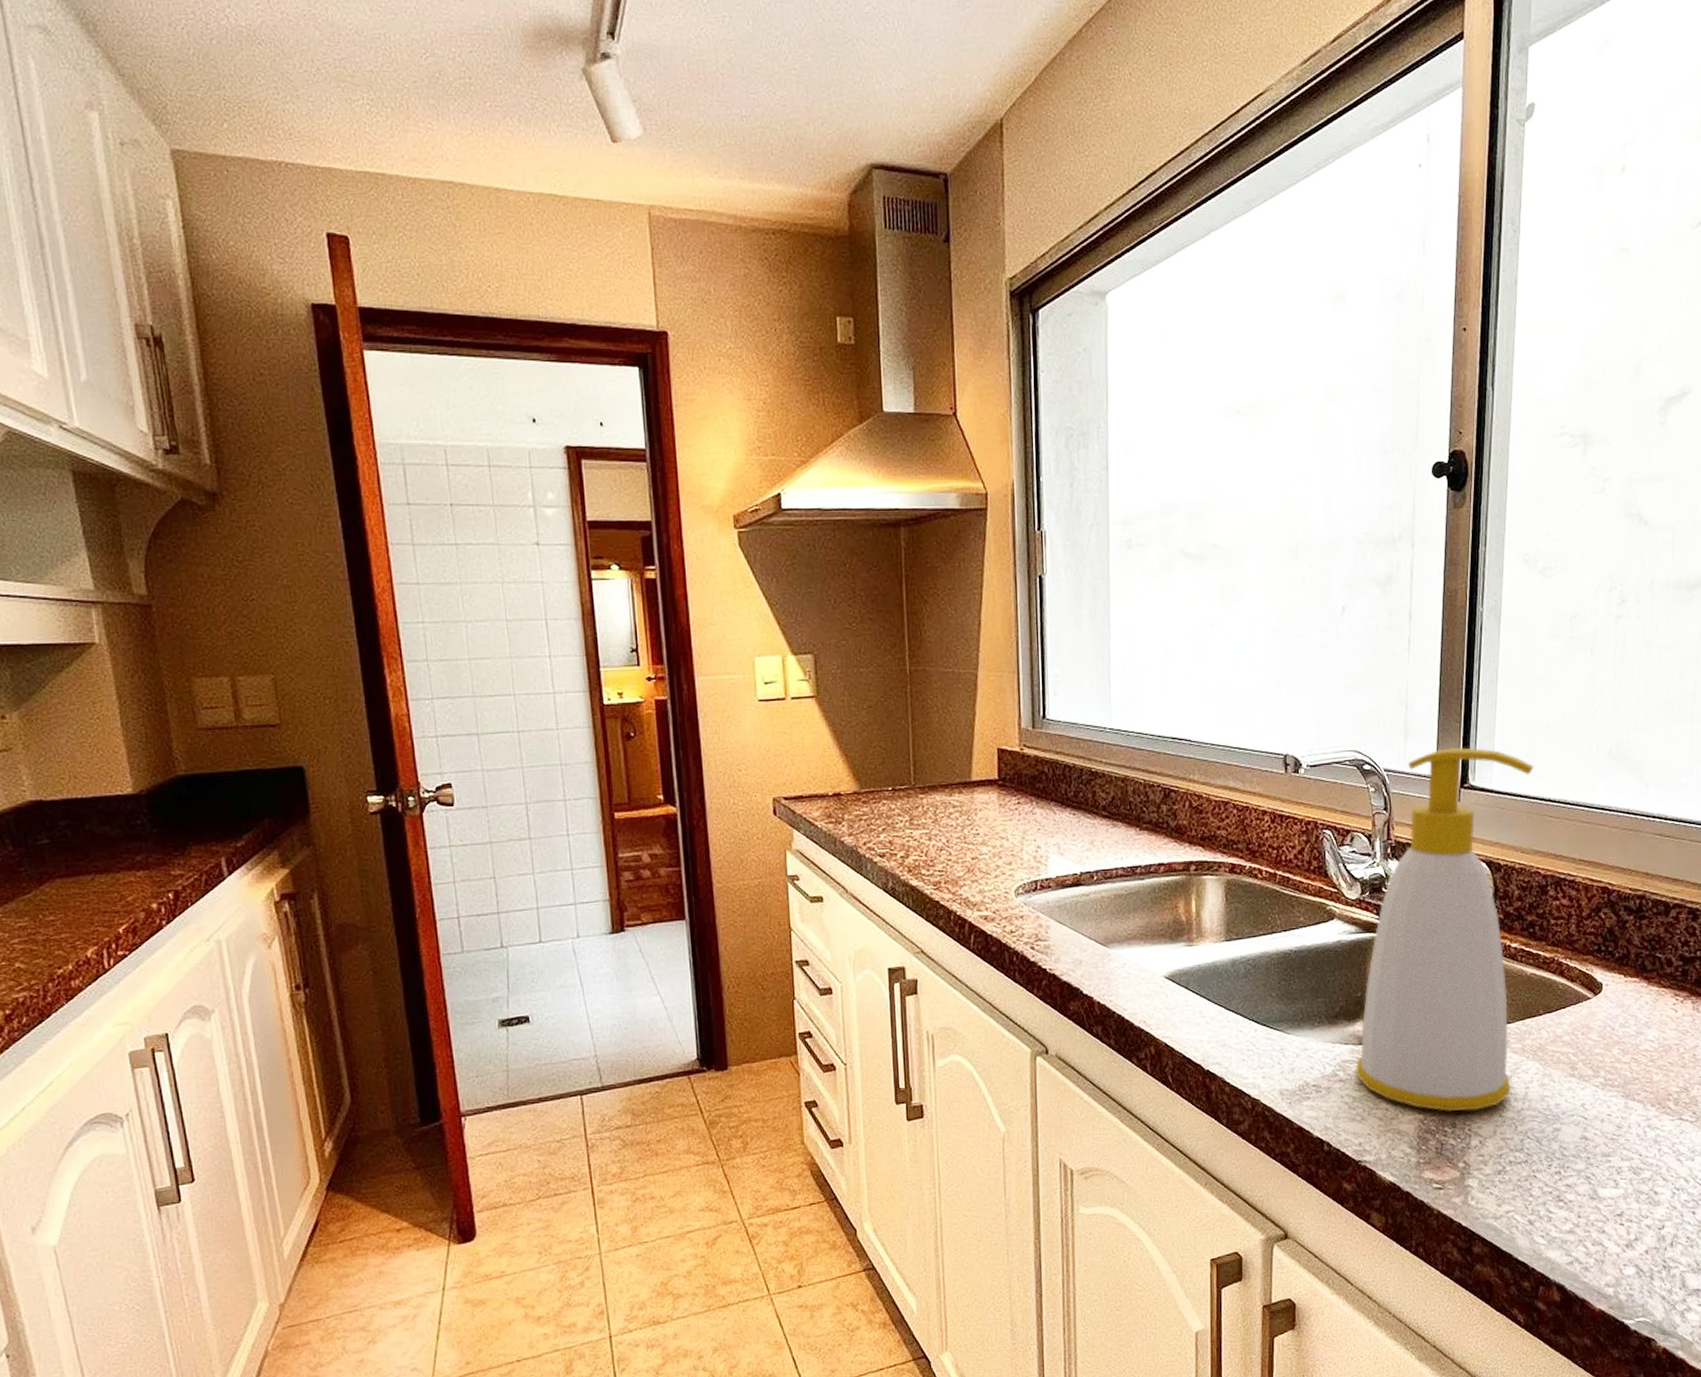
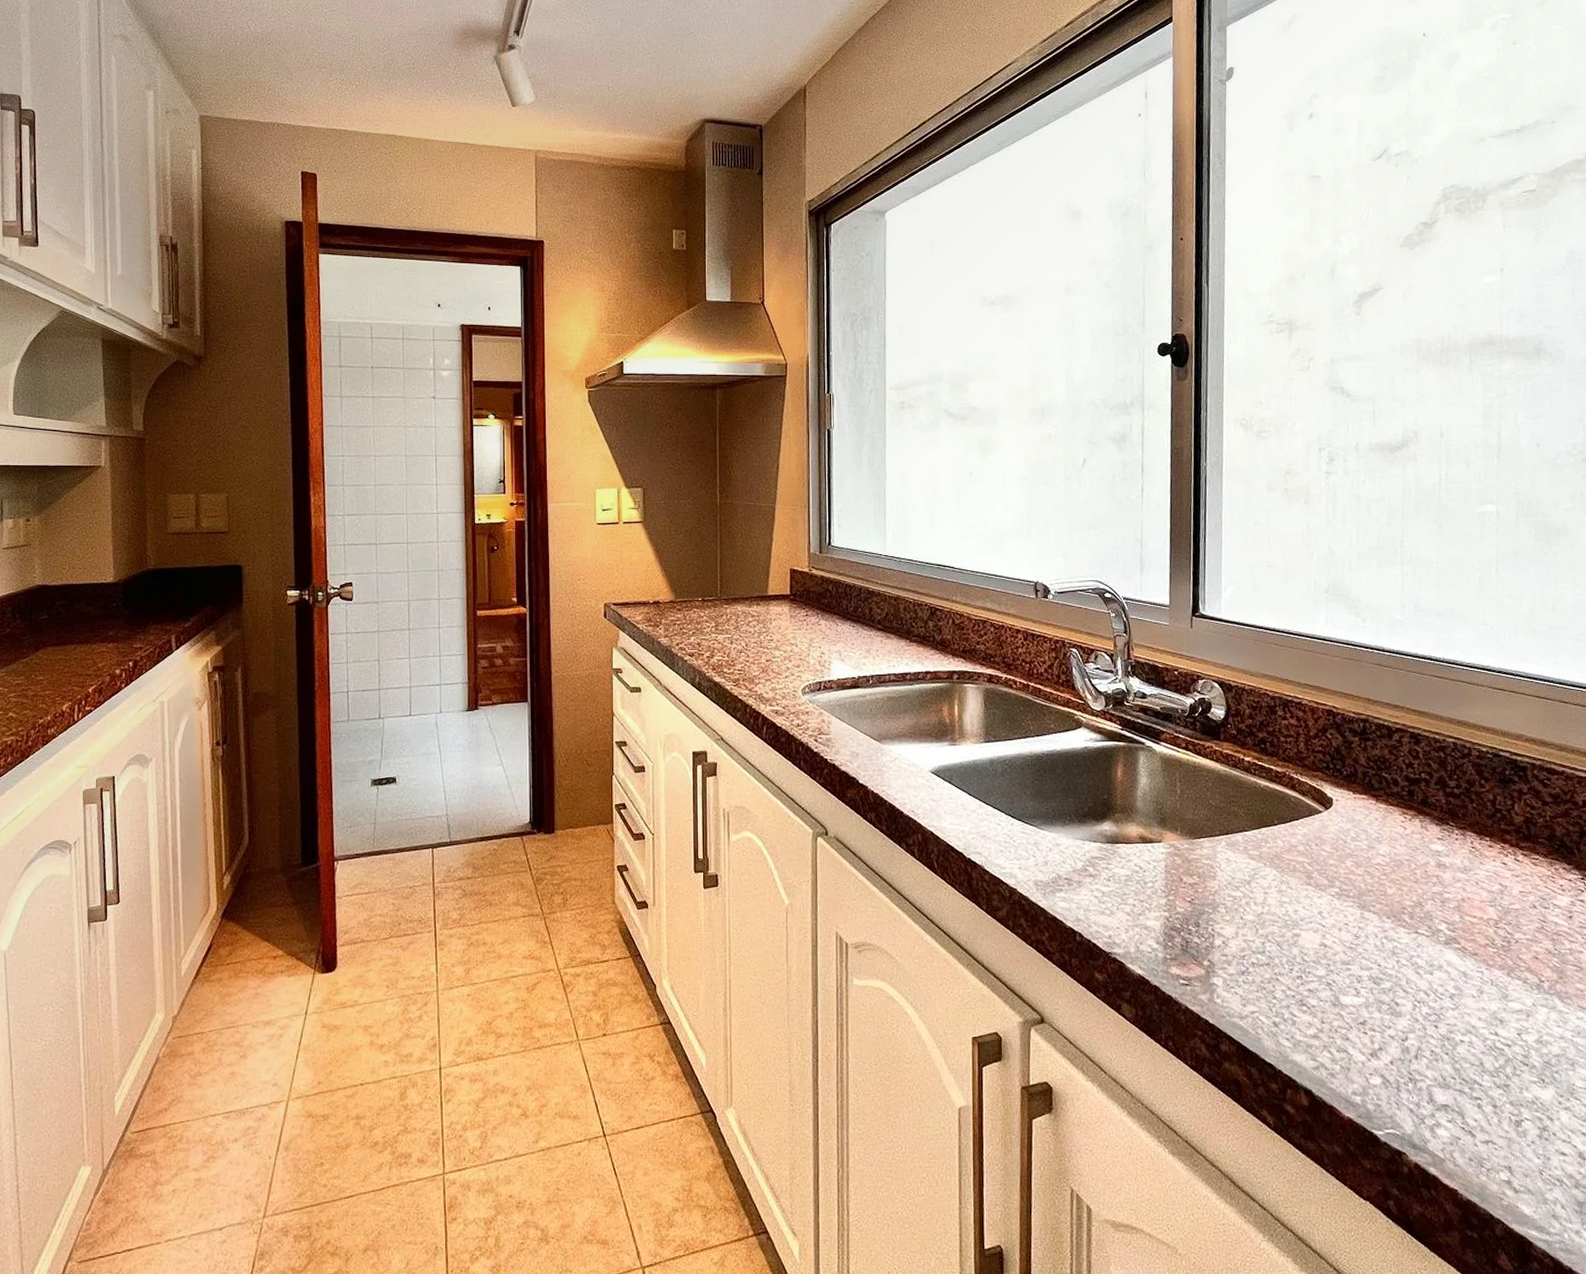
soap bottle: present [1355,747,1534,1112] -> none [1104,580,1258,912]

